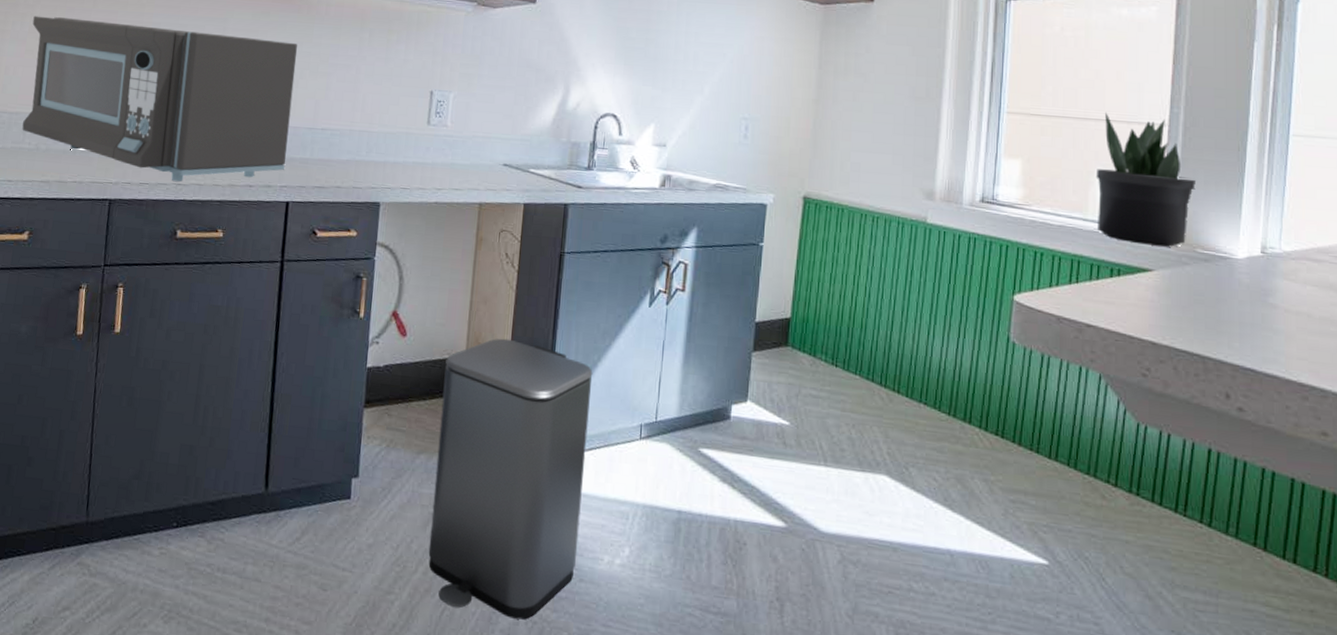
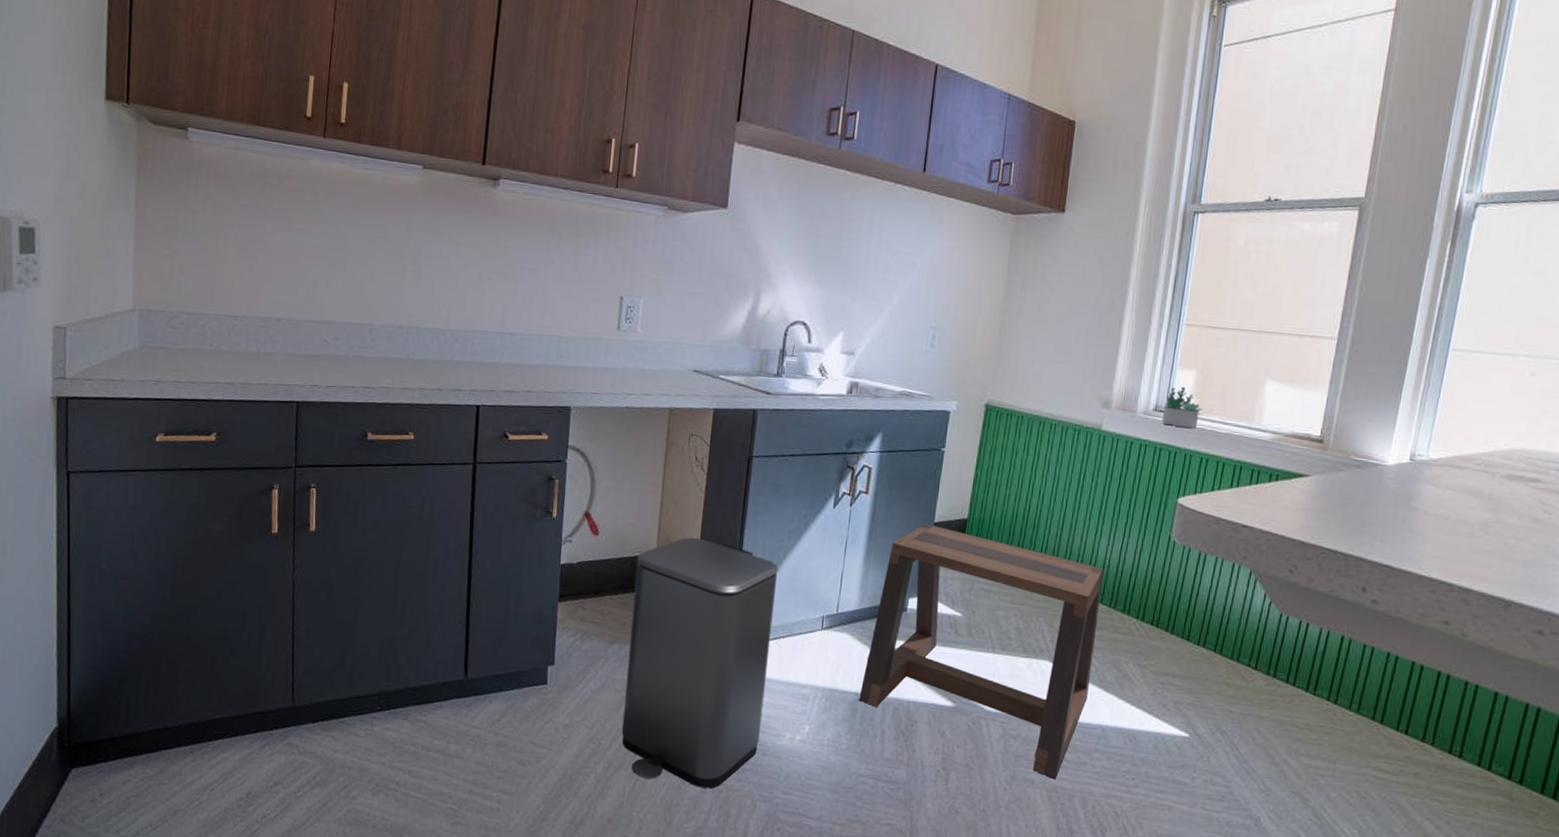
microwave: present [22,16,298,183] -> none [202,212,484,386]
stool: none [682,323,940,612] -> present [859,524,1104,779]
succulent plant: none [990,177,1032,221] -> present [1161,387,1202,429]
planter: present [1095,112,1196,247] -> none [1260,325,1357,454]

